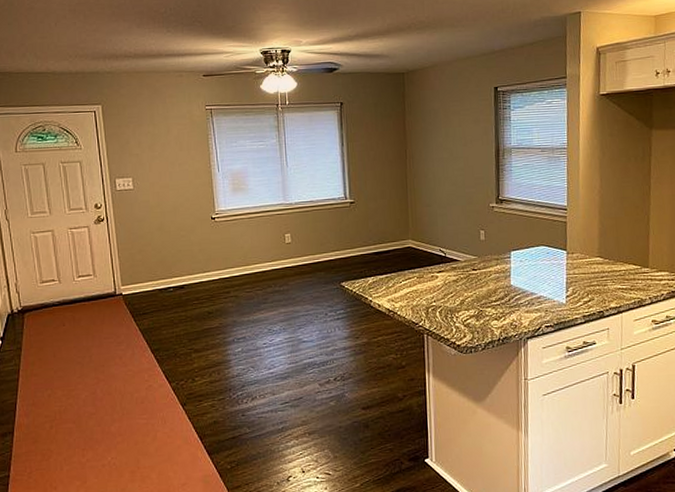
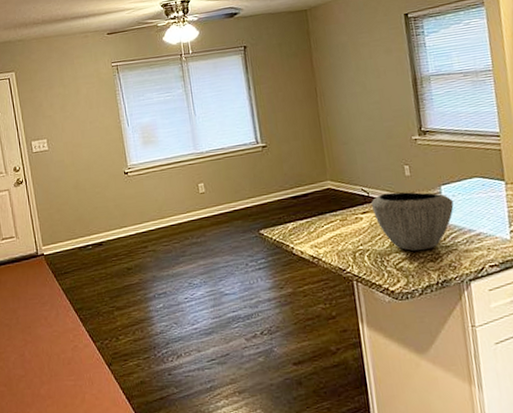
bowl: none [447,254,520,310] -> present [371,192,454,251]

